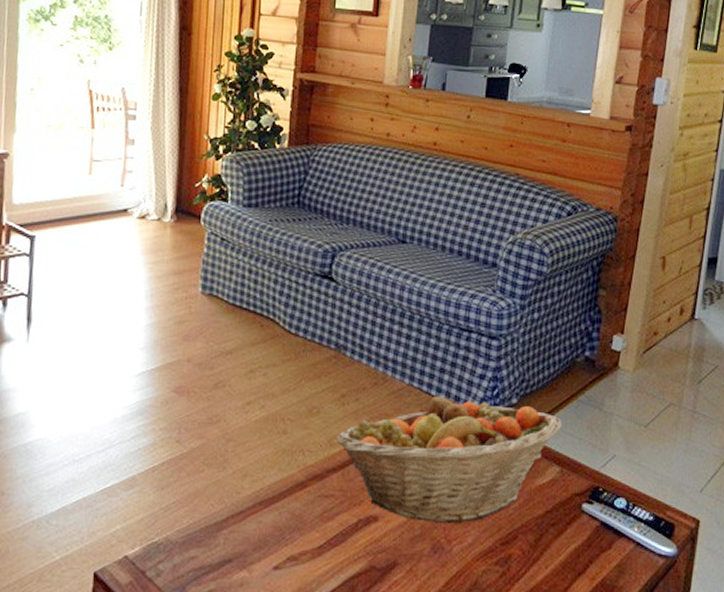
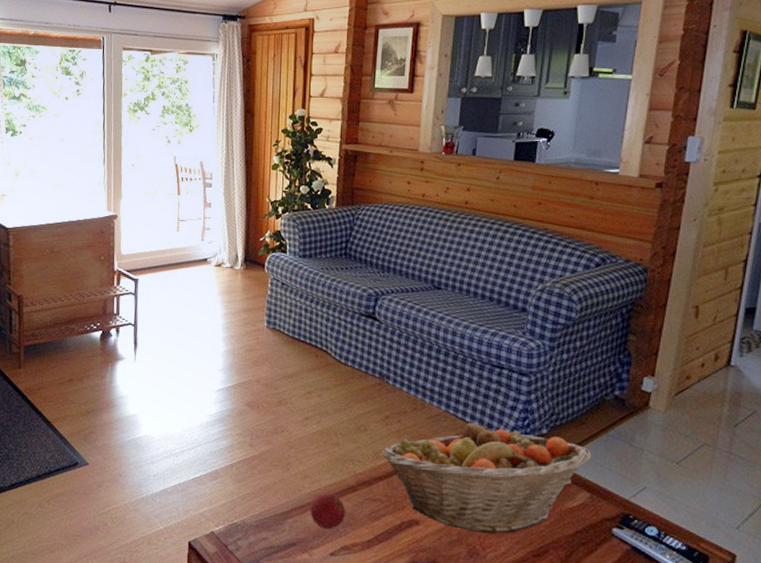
apple: none [250,491,293,538] -> present [310,492,346,530]

